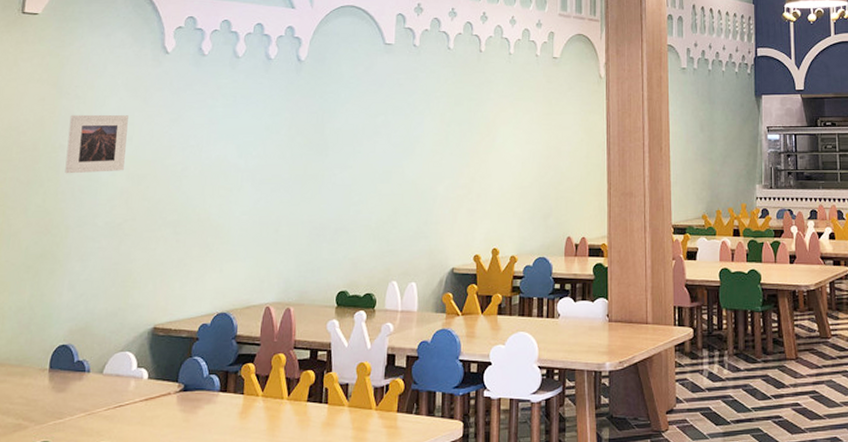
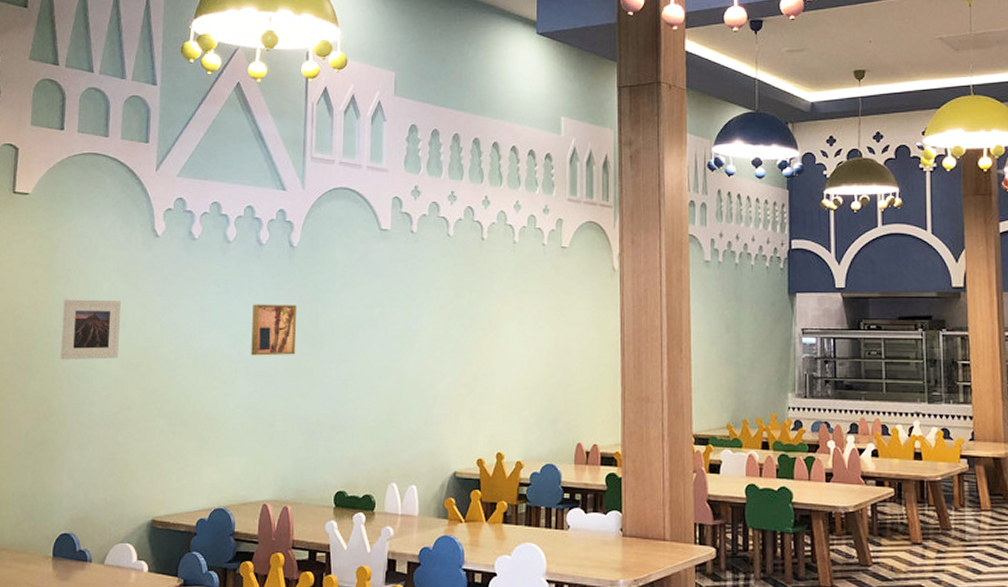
wall art: none [257,115,303,165] -> present [251,304,297,356]

